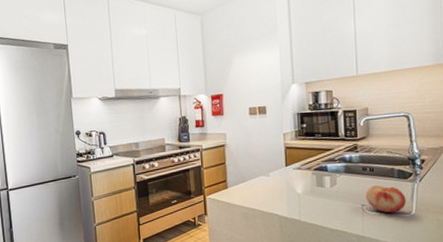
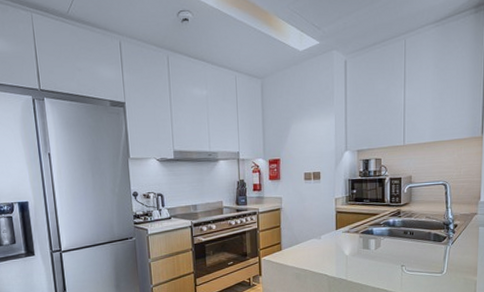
fruit: present [365,185,406,213] -> none [405,248,439,273]

